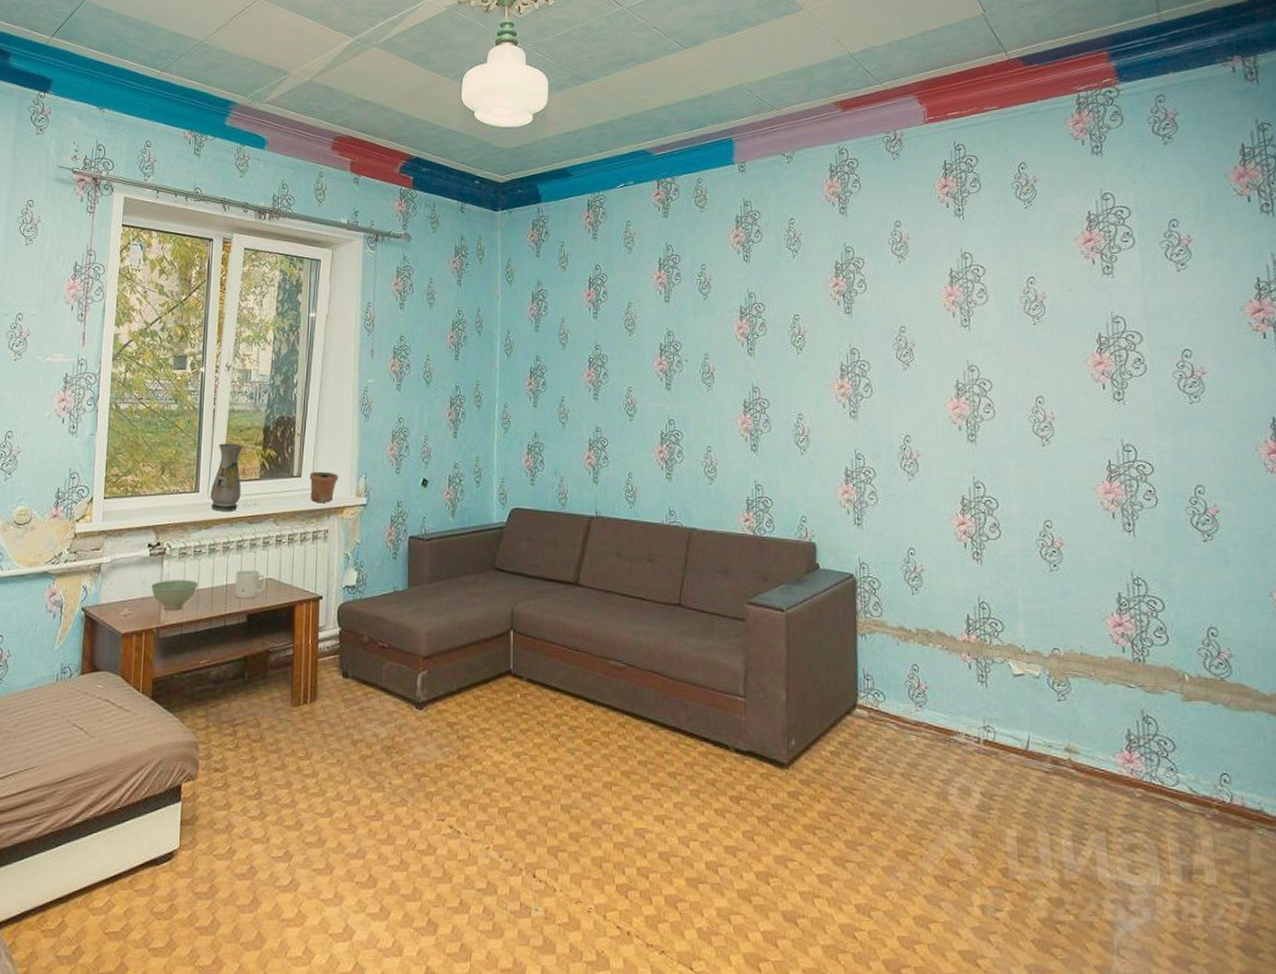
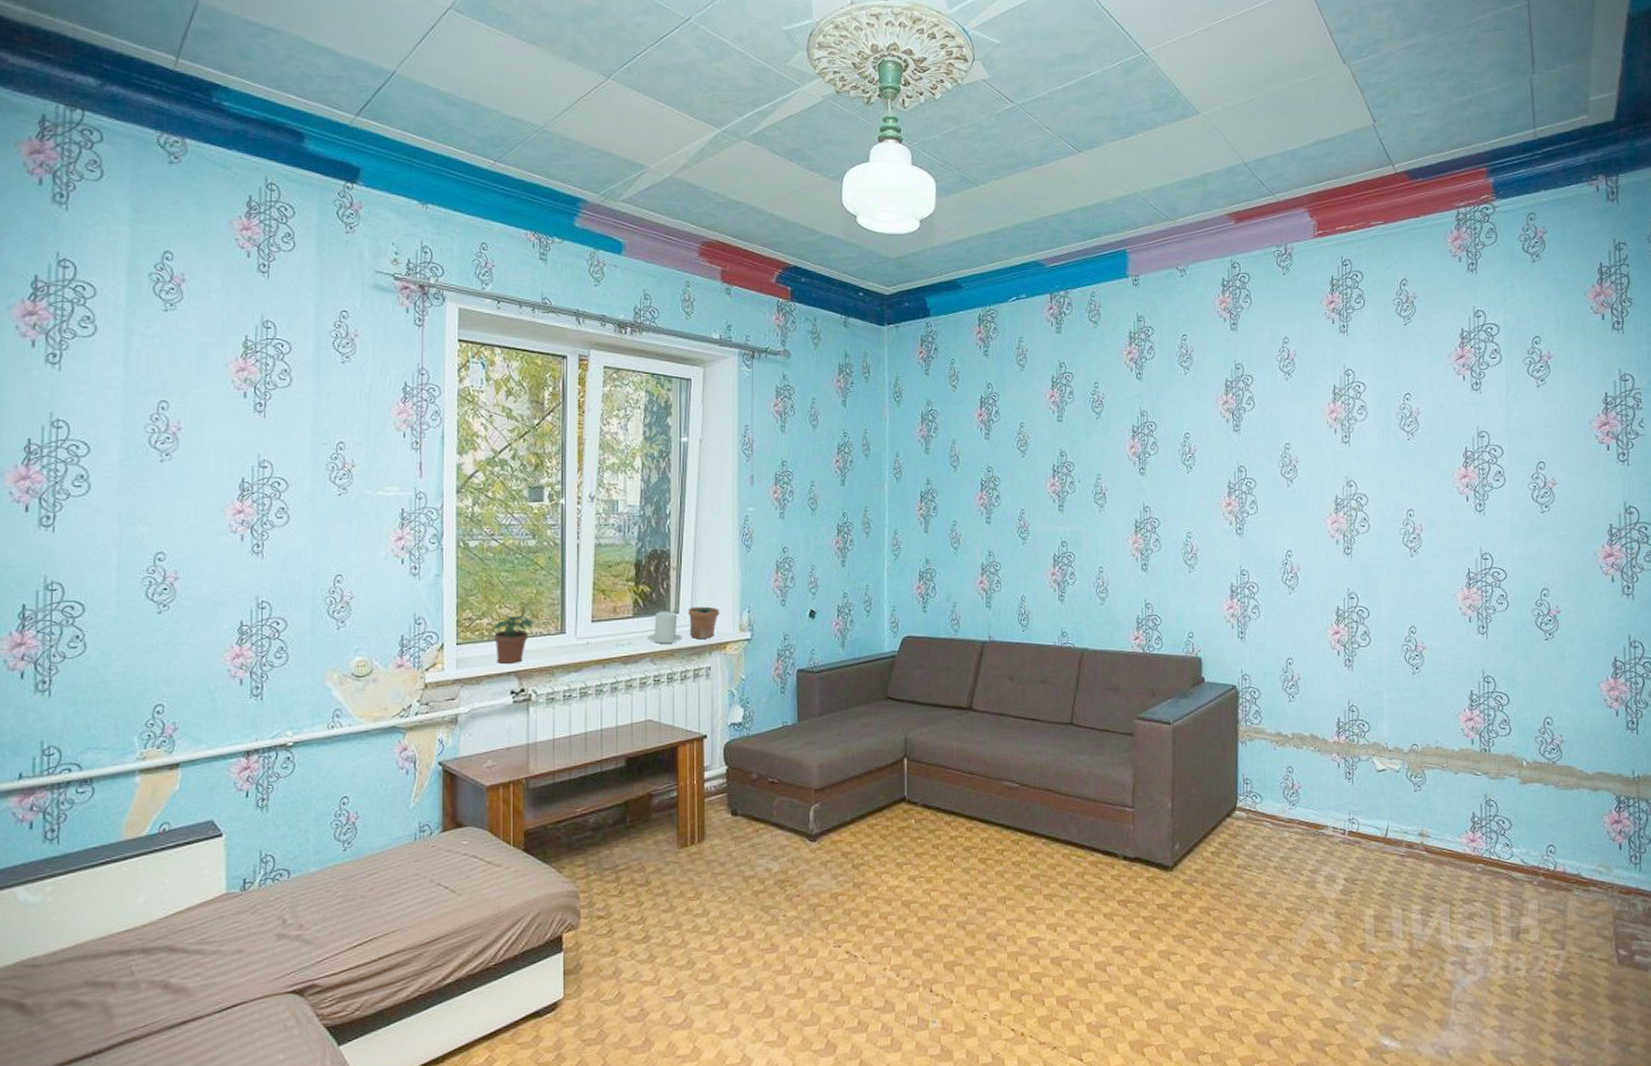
potted plant: none [130,473,172,519] -> present [485,615,534,665]
bowl: present [151,580,199,611] -> none [517,726,570,760]
vase: present [210,443,243,511] -> none [579,580,613,653]
mug: present [234,569,267,599] -> none [610,711,646,743]
candle: none [271,475,303,505] -> present [647,611,682,644]

